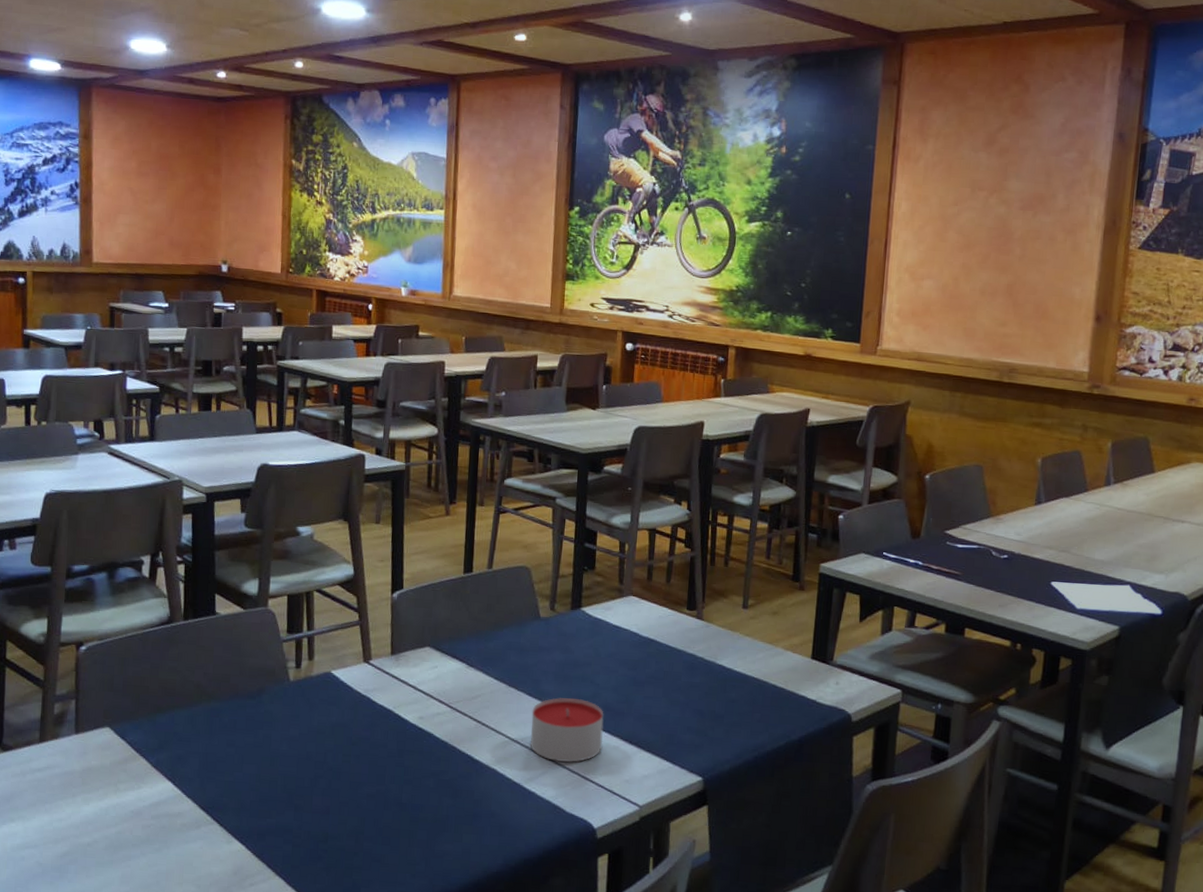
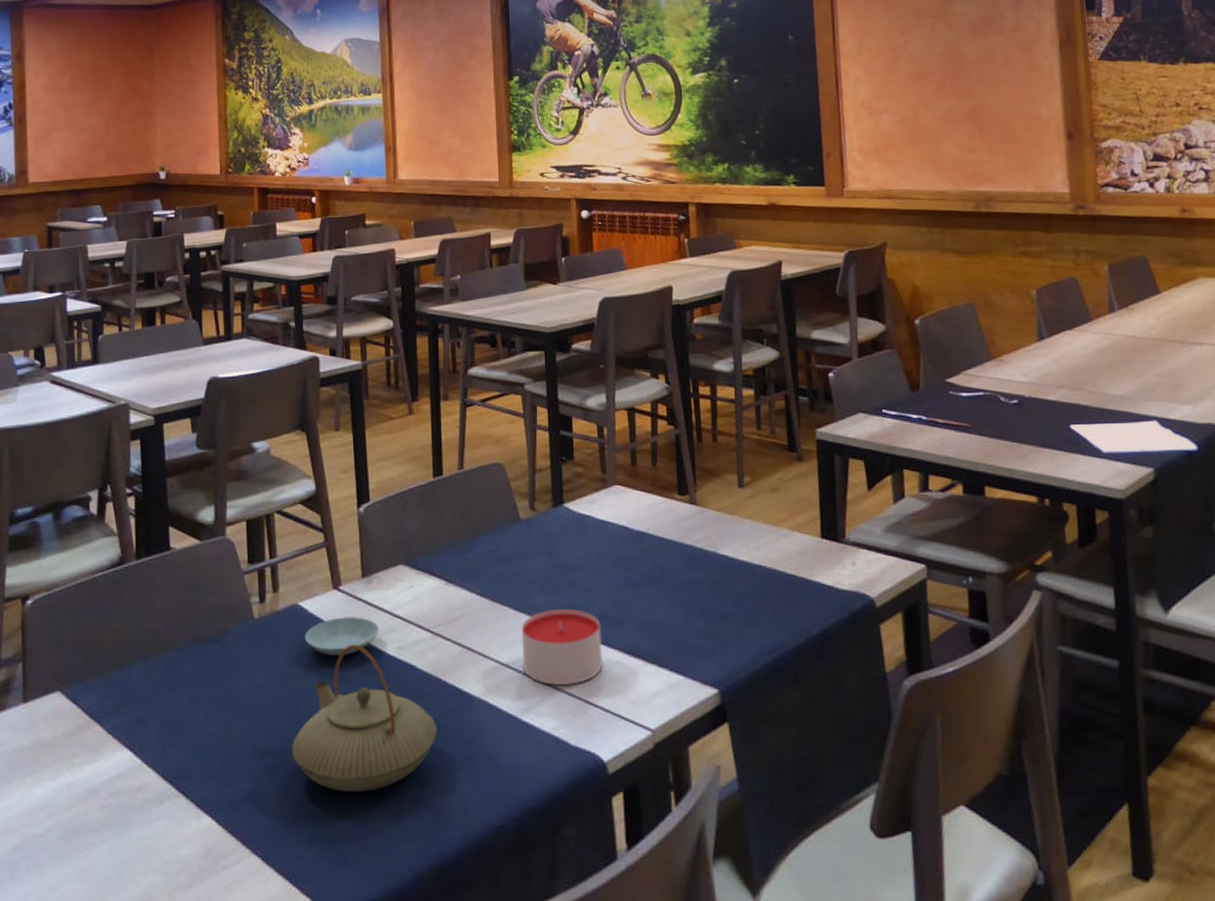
teapot: none [317,711,449,835] -> present [292,644,438,793]
saucer: none [334,686,403,720] -> present [304,616,379,656]

